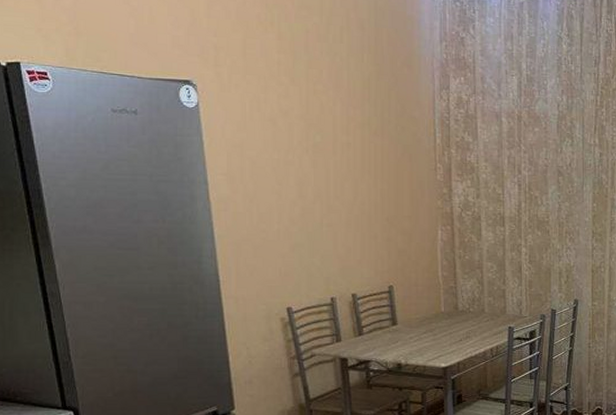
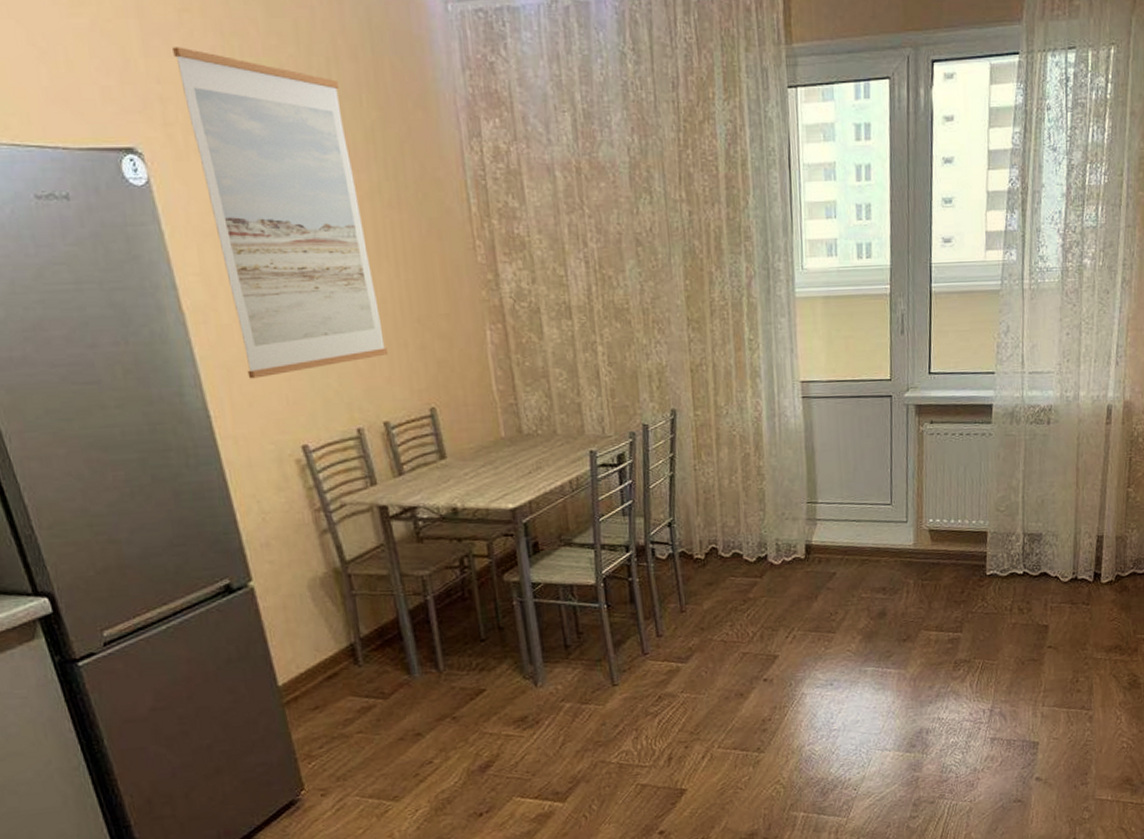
wall art: none [229,12,361,255] -> present [172,47,387,379]

